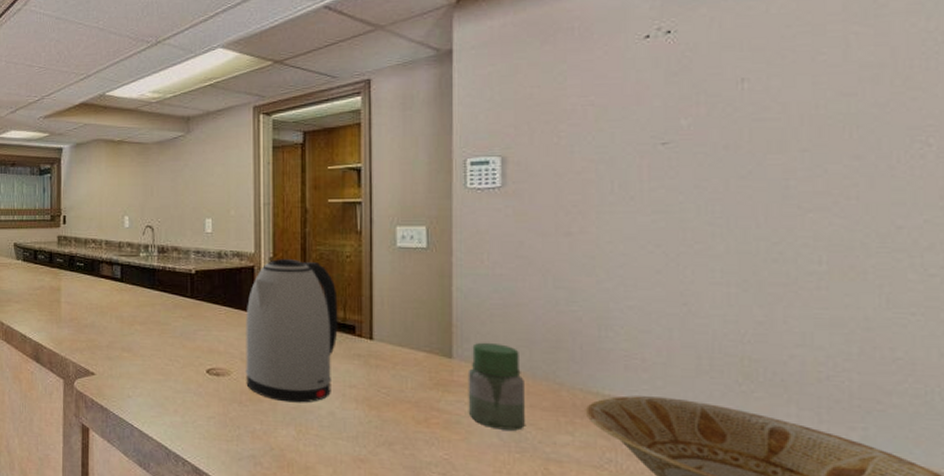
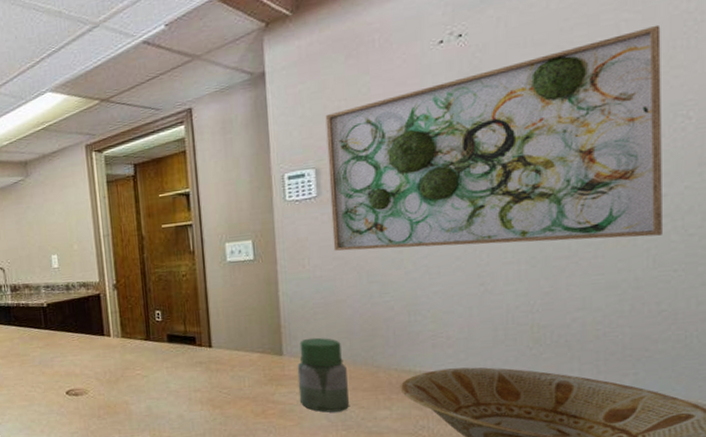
kettle: present [246,259,338,403] -> none [96,283,180,412]
wall art: none [516,41,897,272] -> present [325,24,662,251]

